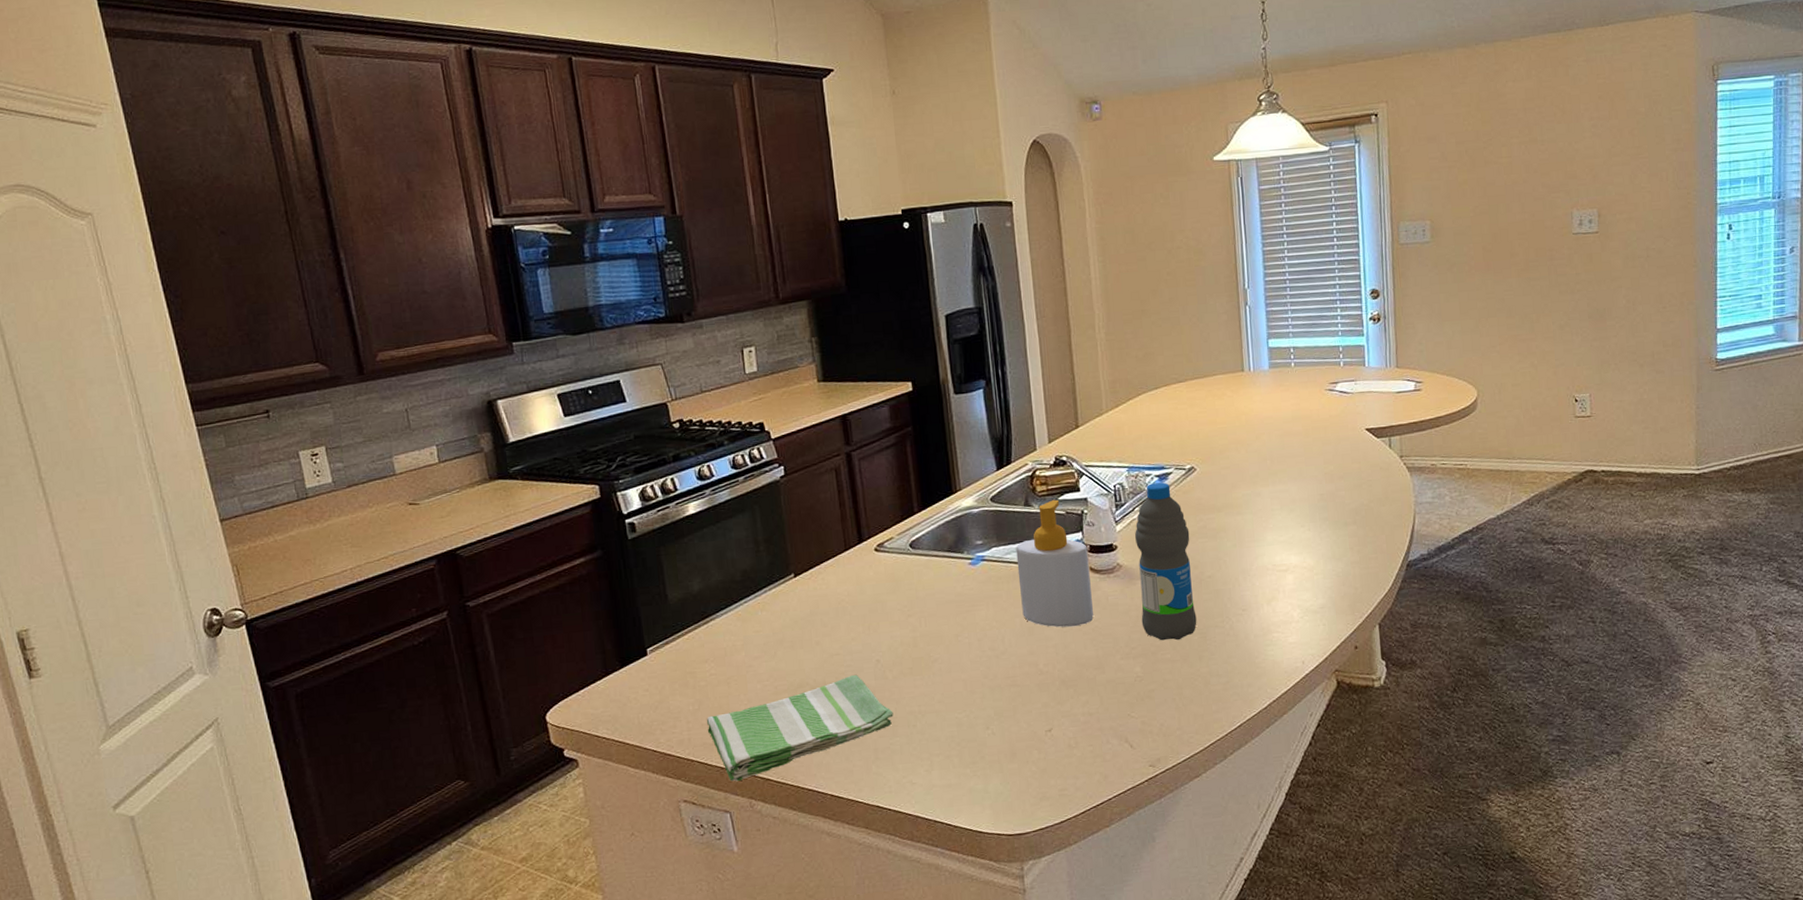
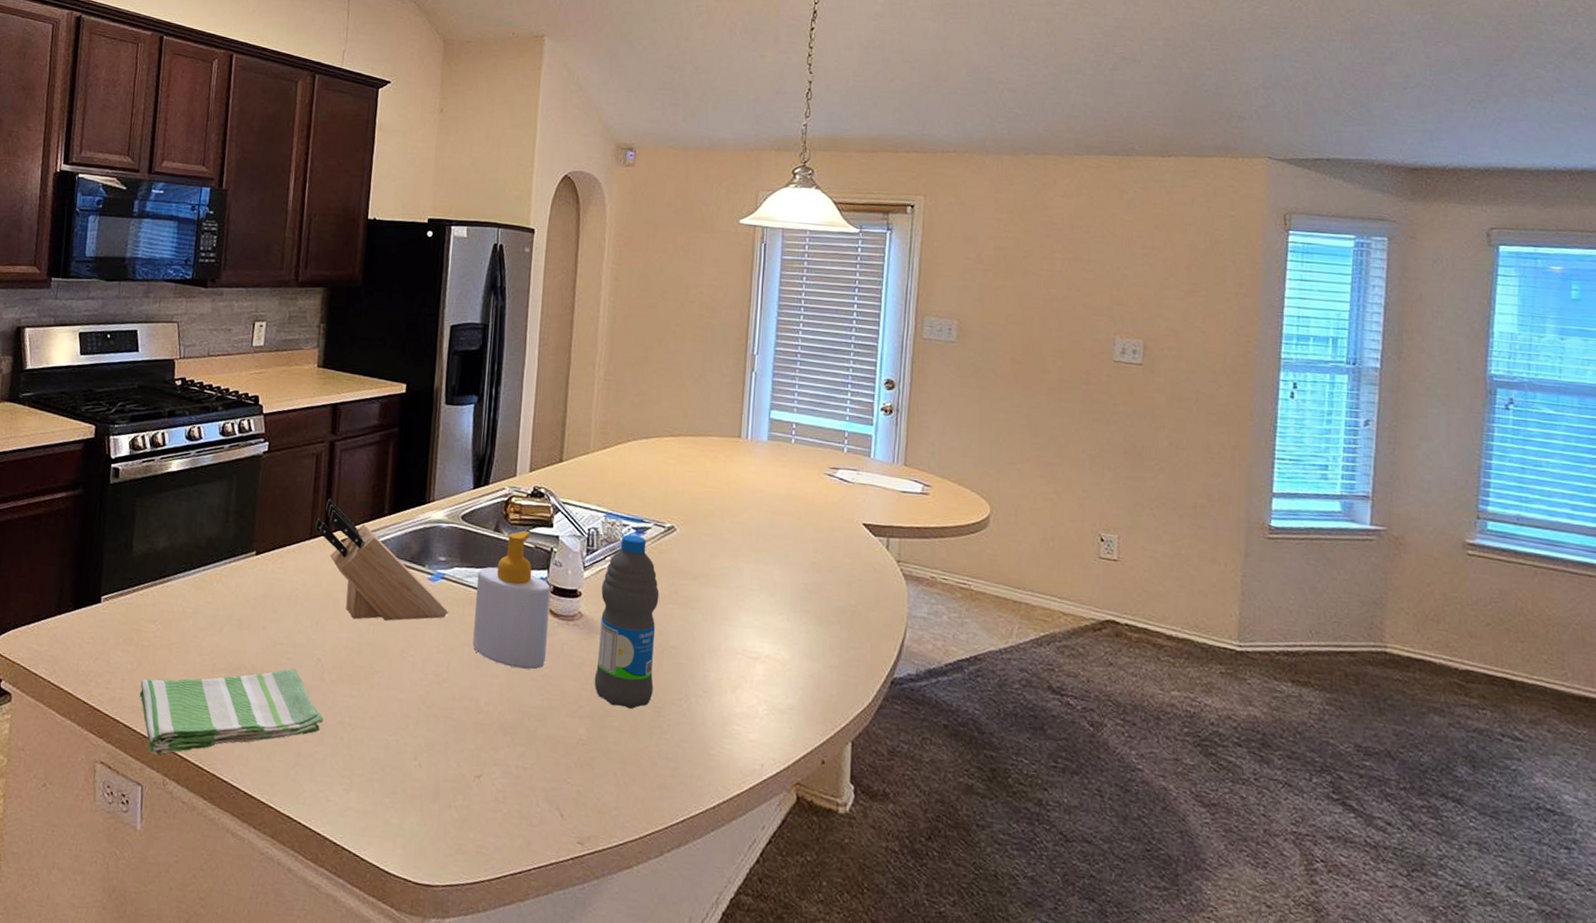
knife block: none [848,508,994,616] -> present [315,498,448,621]

